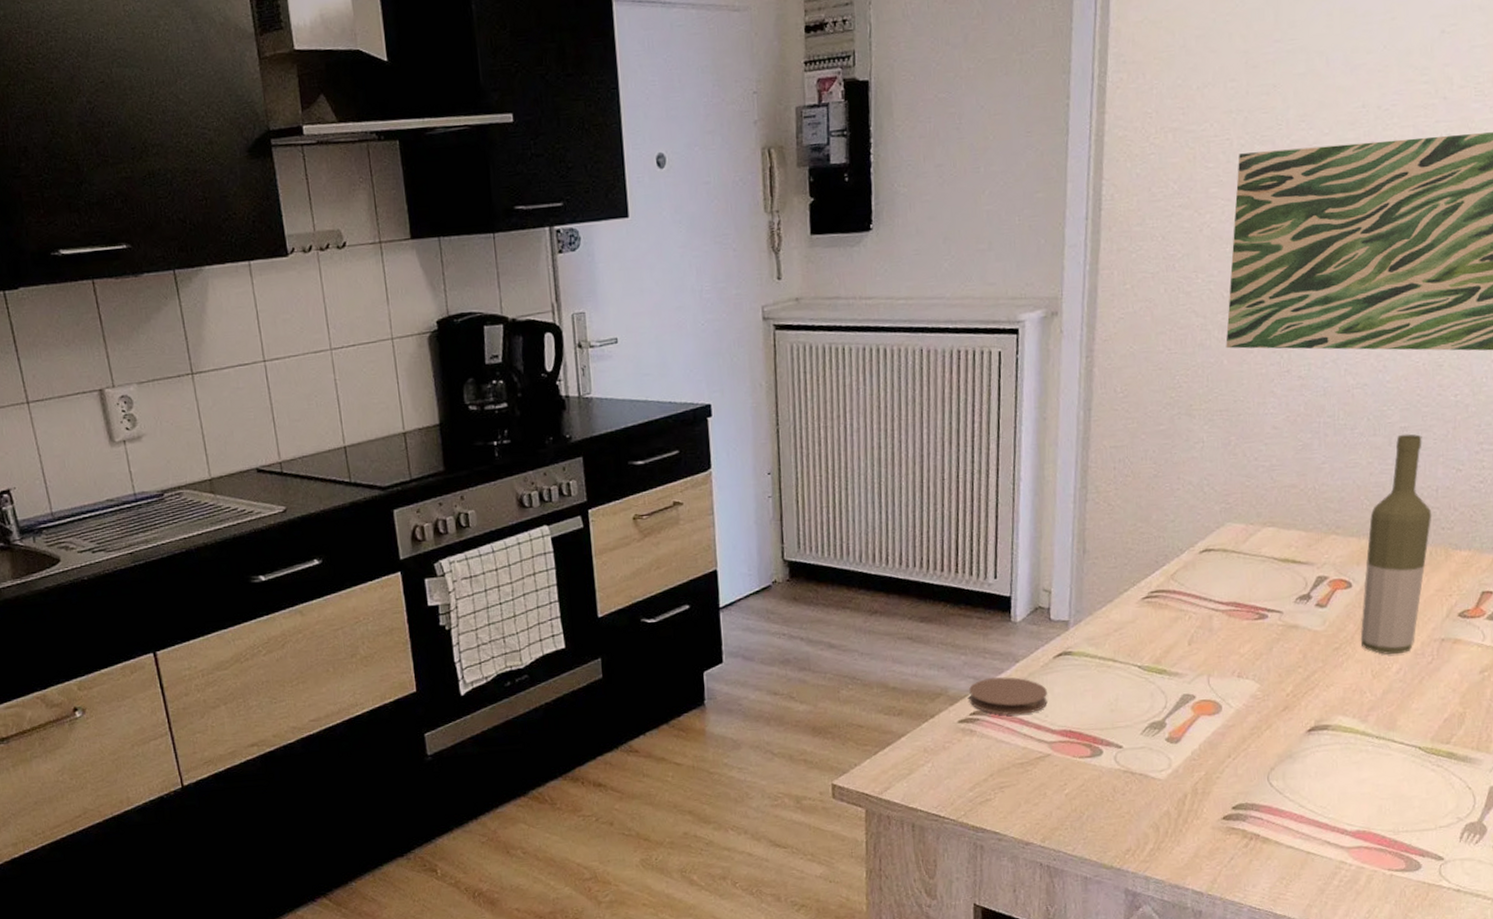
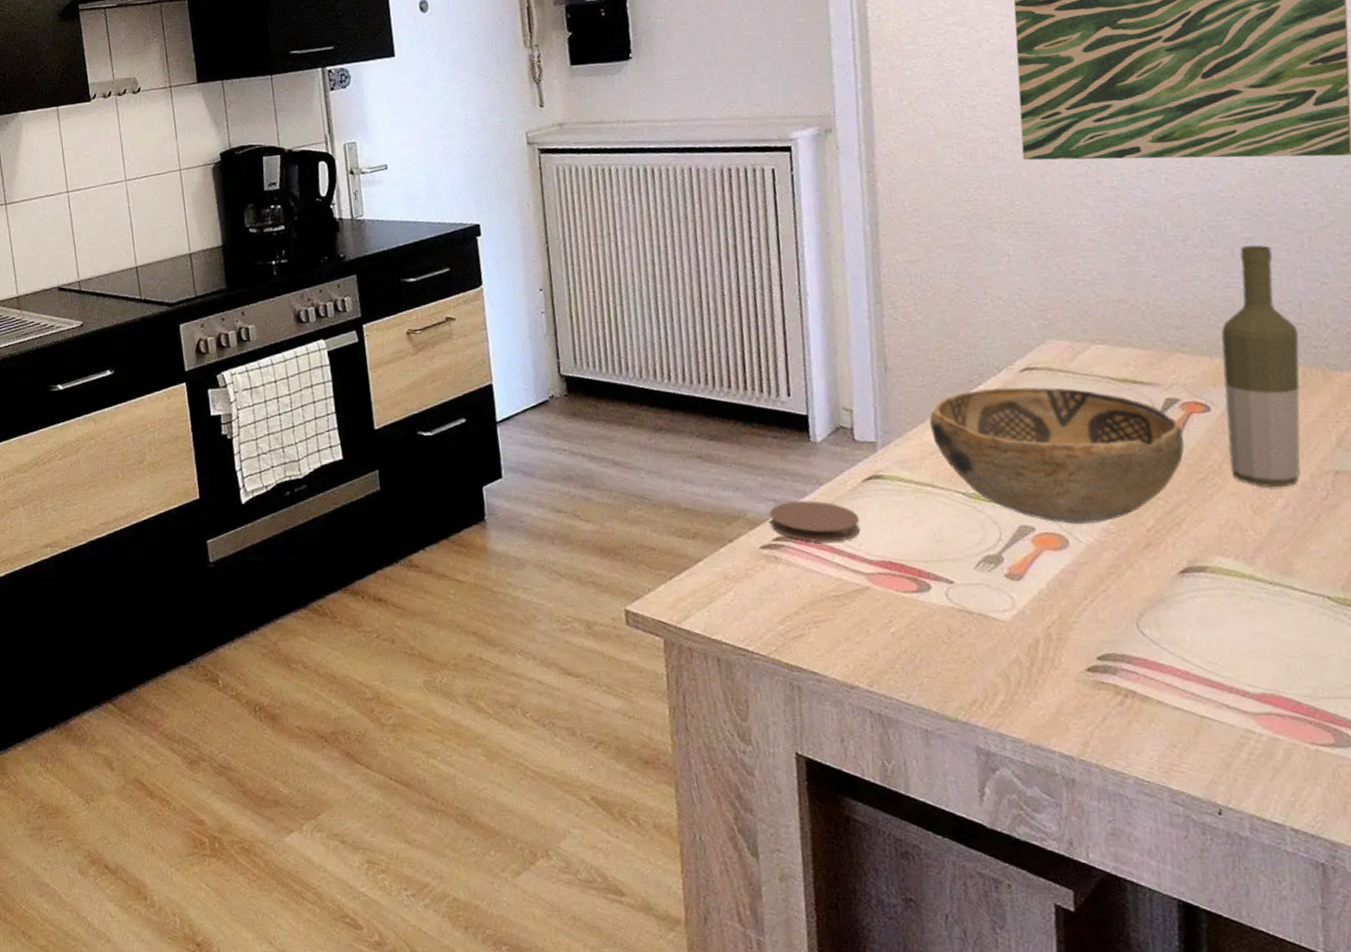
decorative bowl: none [1117,567,1327,692] -> present [929,387,1185,524]

